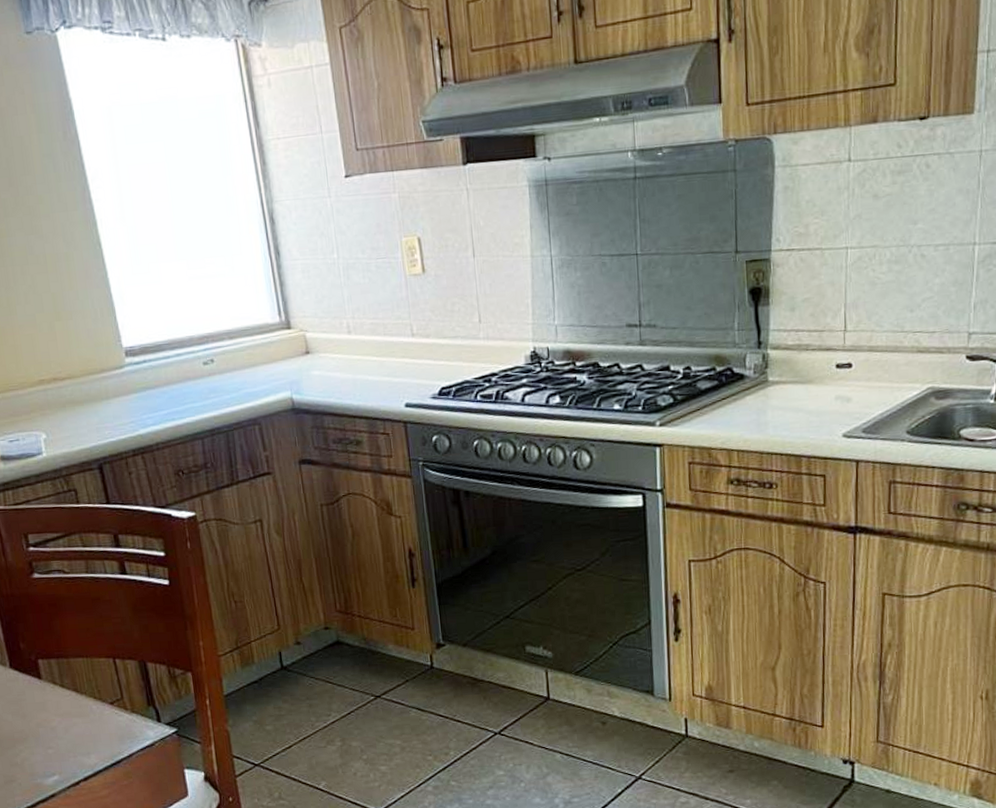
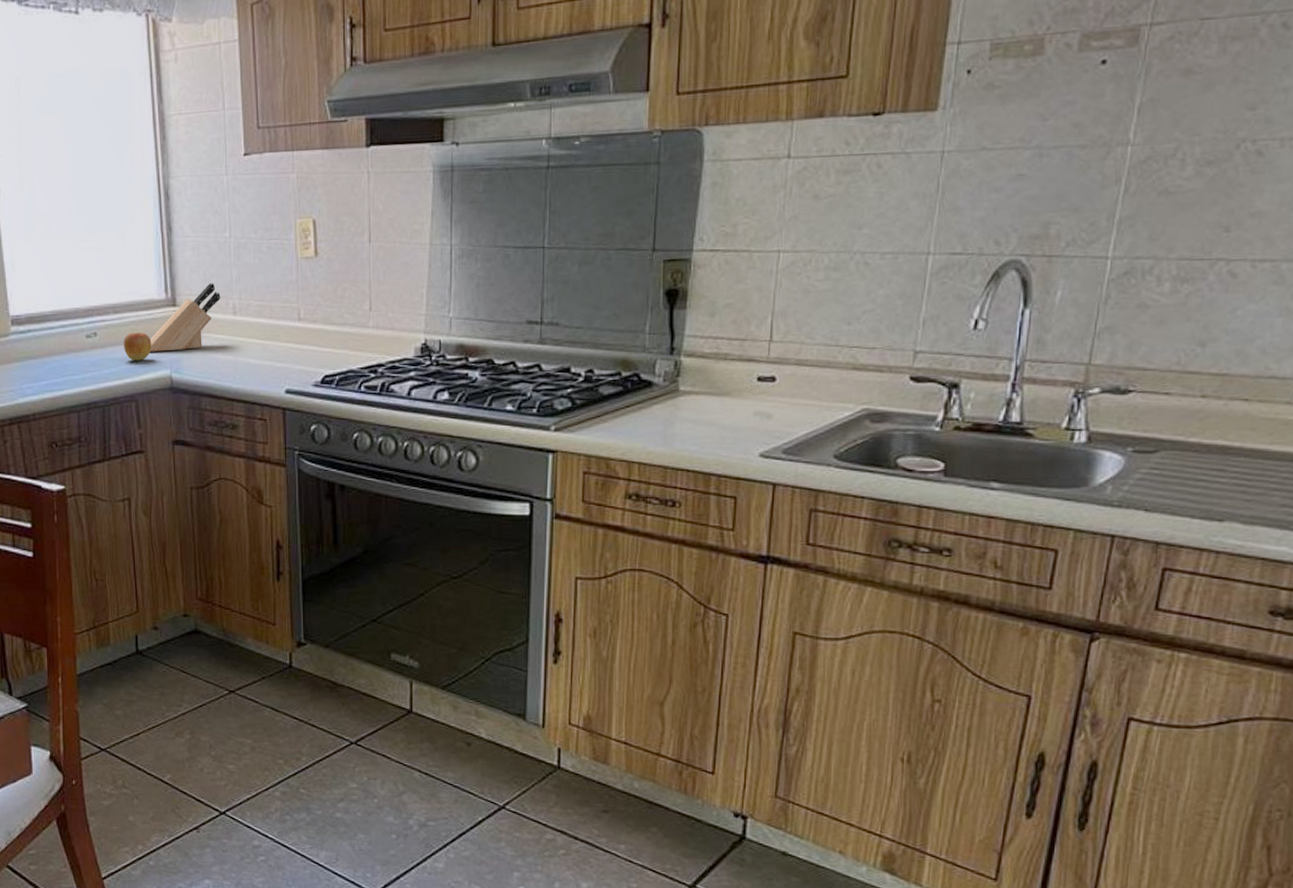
apple: none [241,356,270,385] -> present [124,332,152,361]
knife block: none [267,304,334,375] -> present [149,283,221,352]

